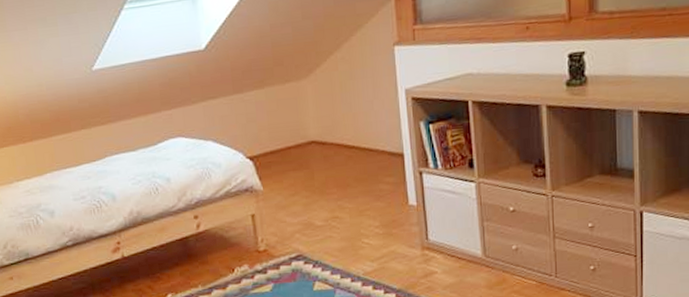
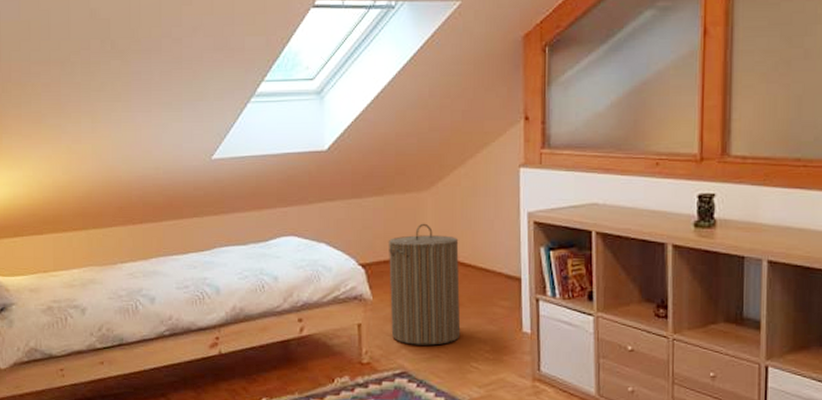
laundry hamper: none [272,110,350,229] -> present [388,223,461,346]

